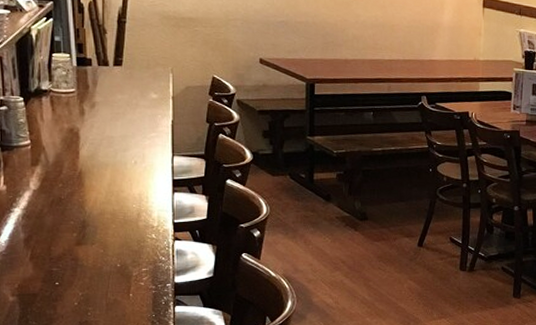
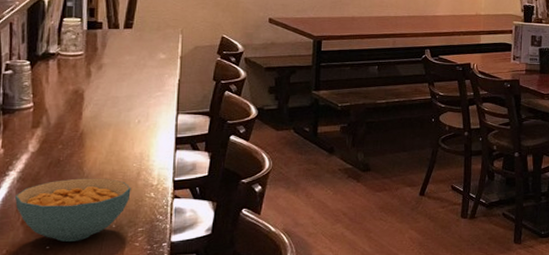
cereal bowl: none [20,217,133,279] -> present [14,178,131,242]

